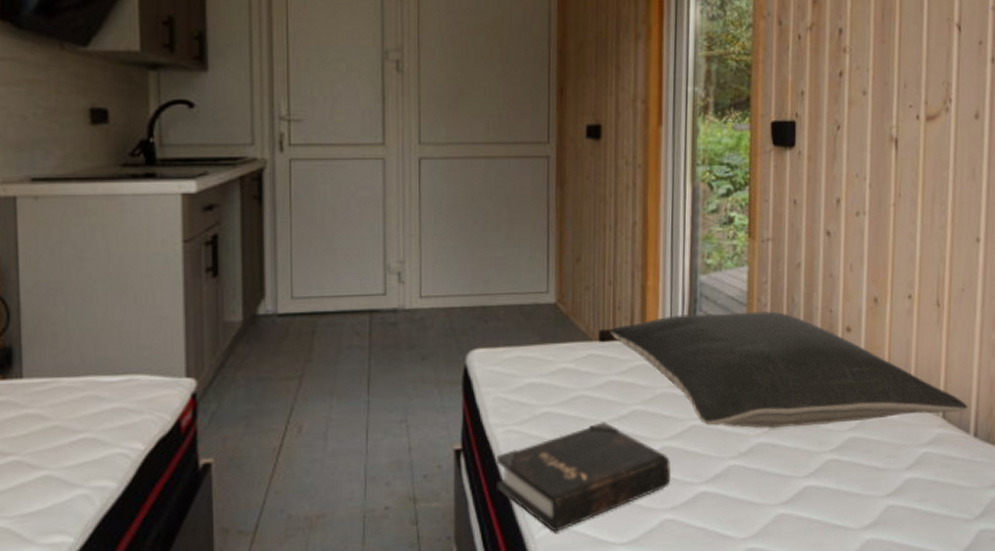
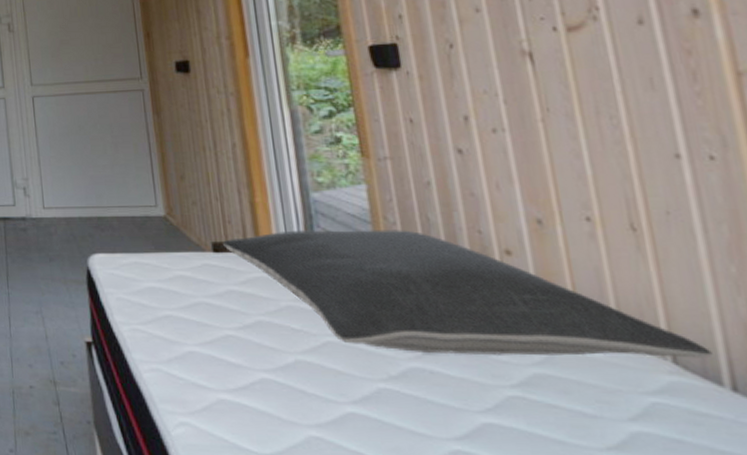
hardback book: present [497,422,672,532] -> none [125,329,311,432]

